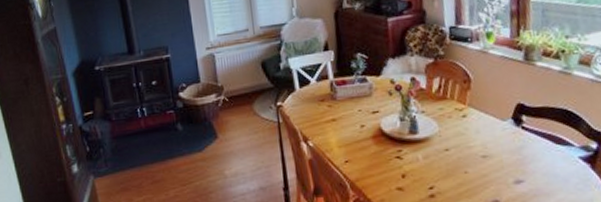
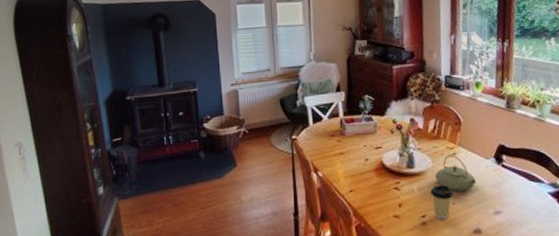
coffee cup: none [438,151,465,191] -> present [430,185,453,219]
teapot: none [442,117,493,159] -> present [434,155,477,192]

